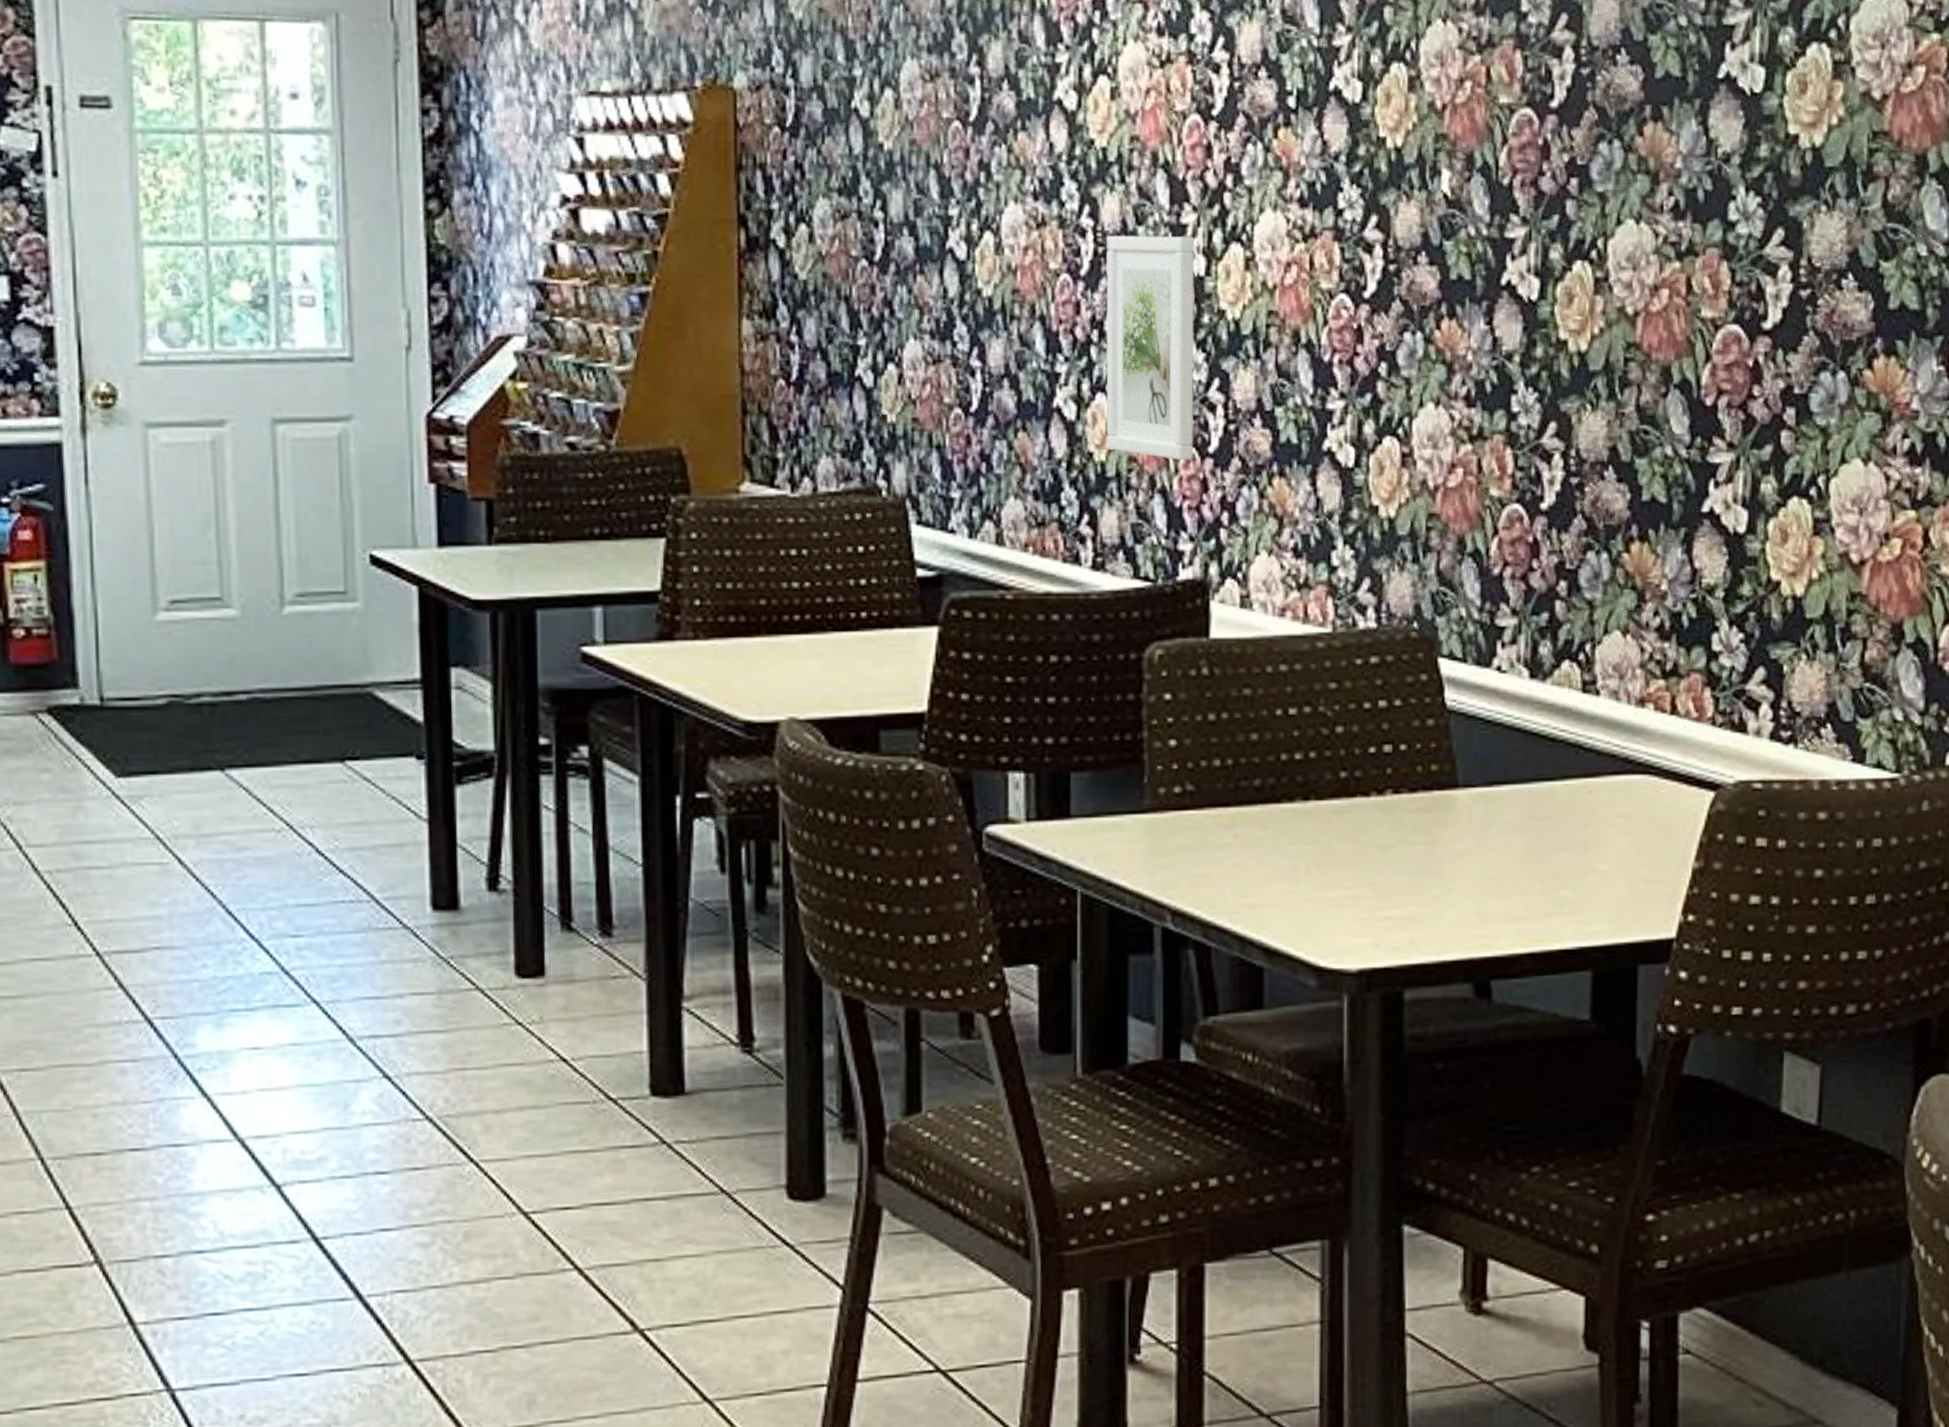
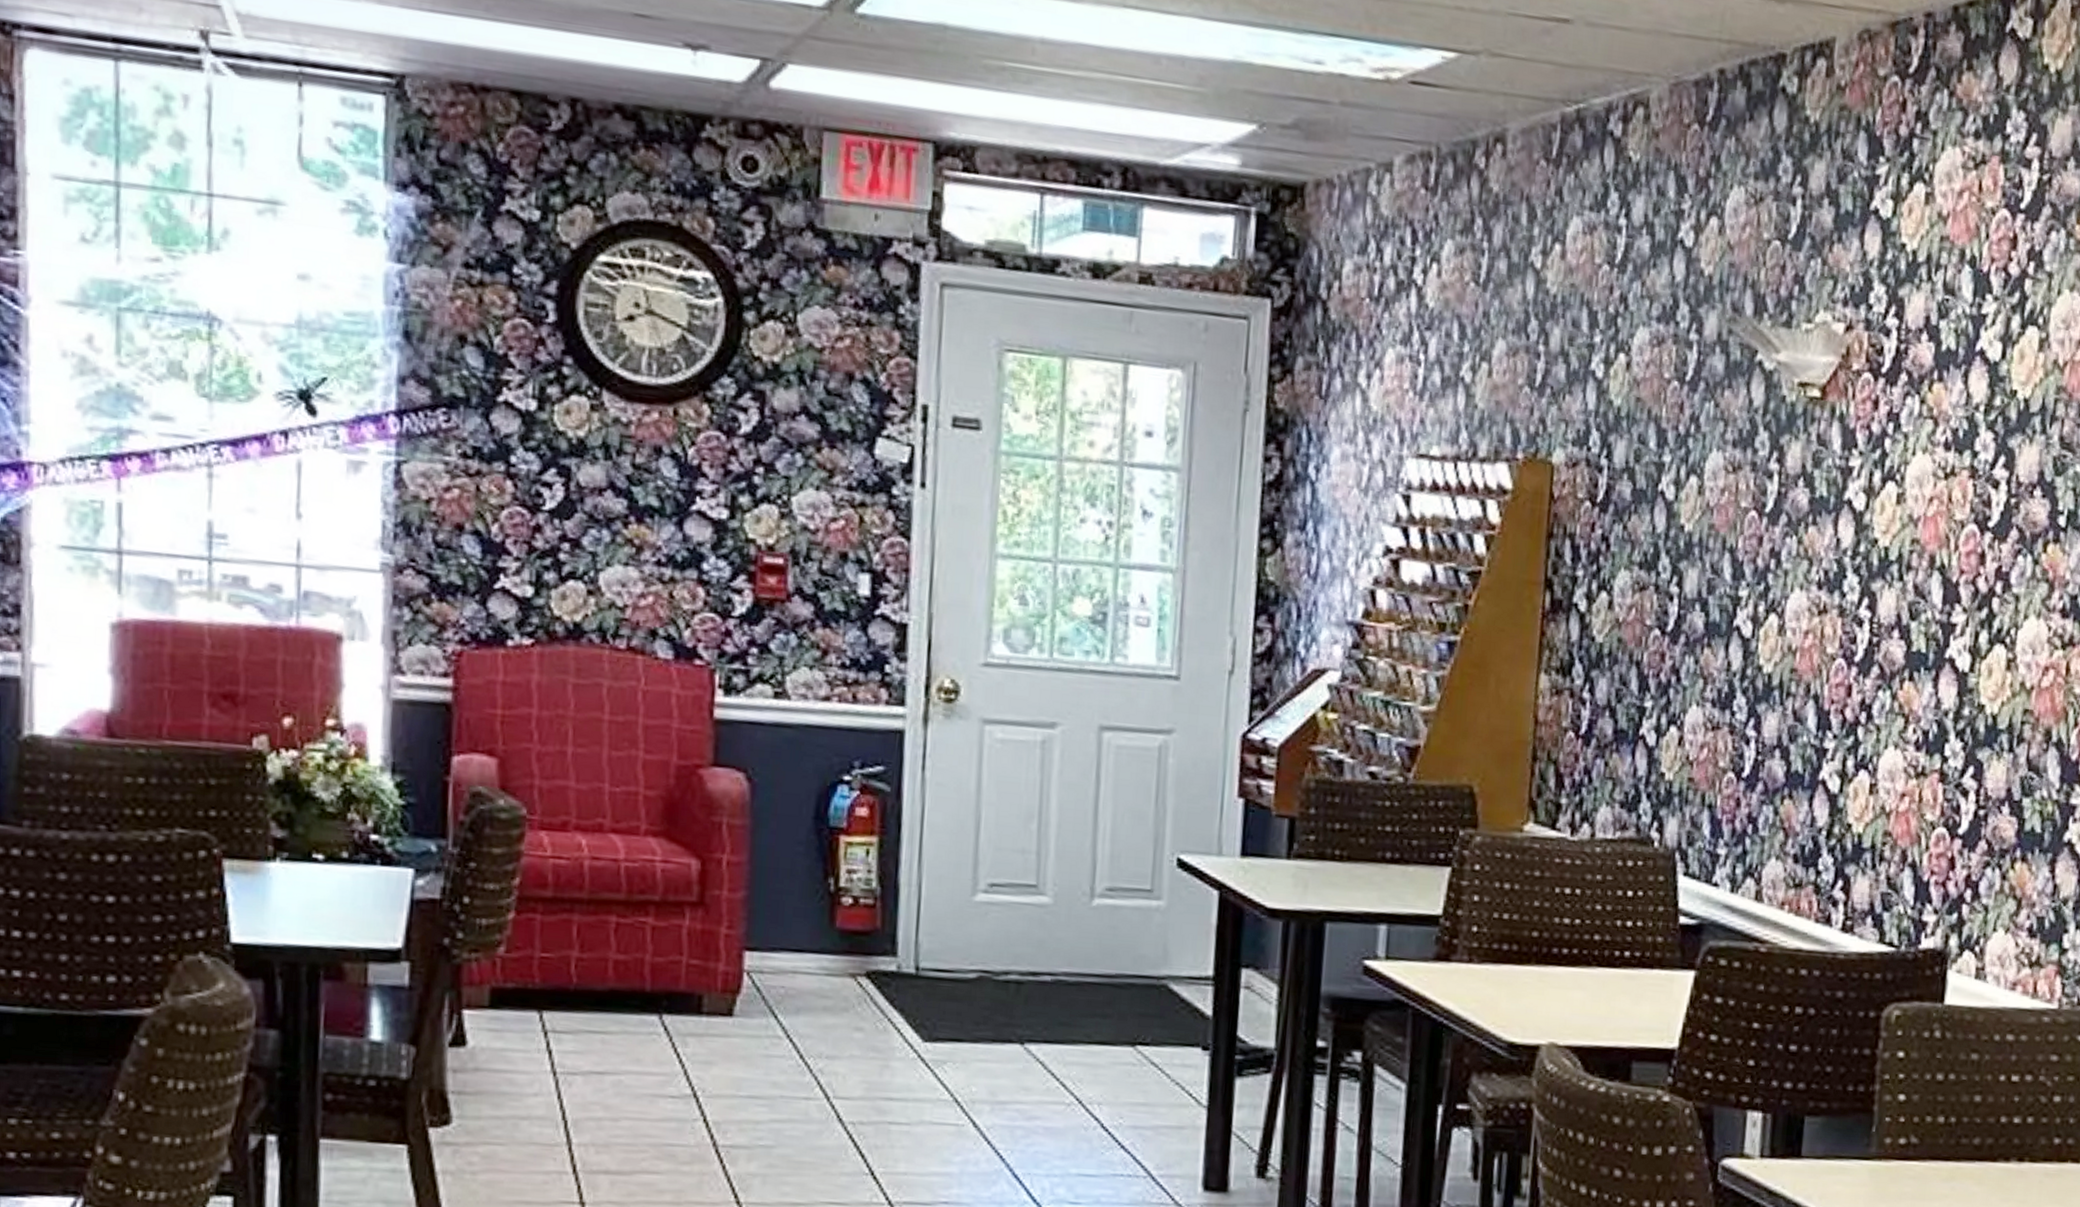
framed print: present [1106,235,1195,461] -> none [1865,627,1963,839]

